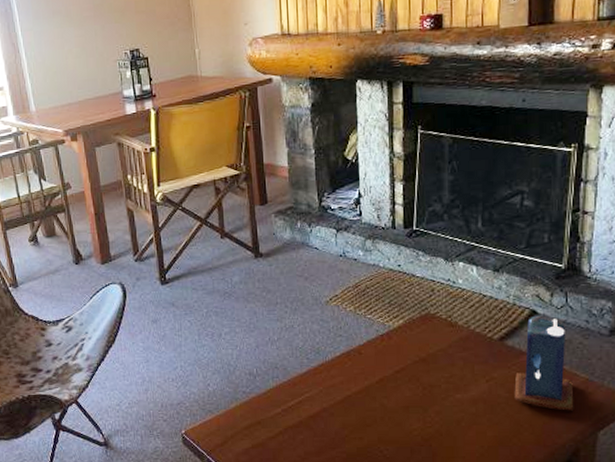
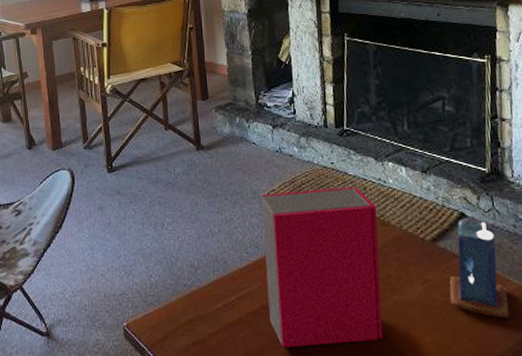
hardback book: none [323,289,445,447] -> present [261,187,383,348]

